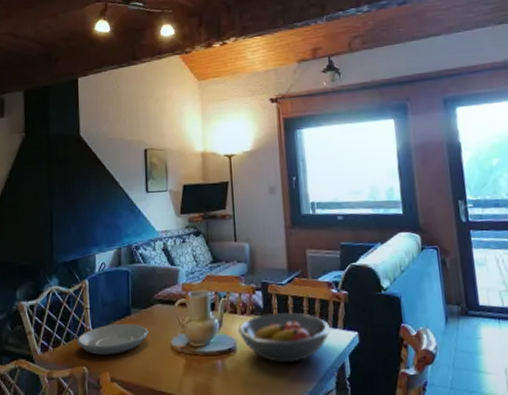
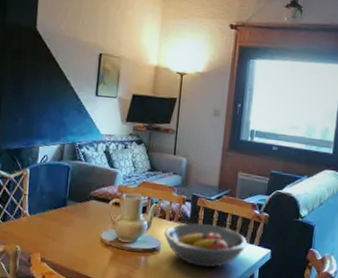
plate: present [77,323,148,356] -> none [13,212,81,239]

